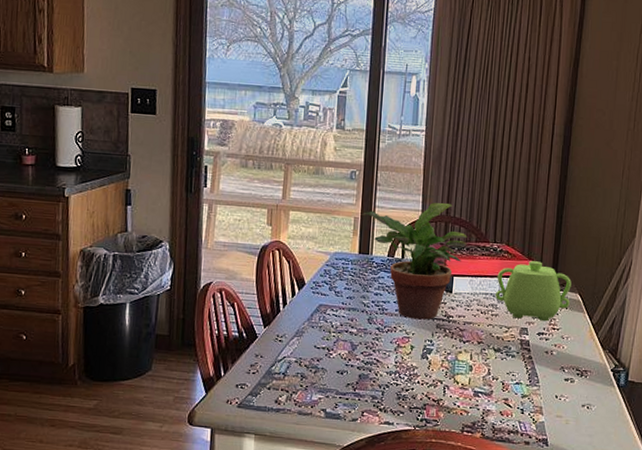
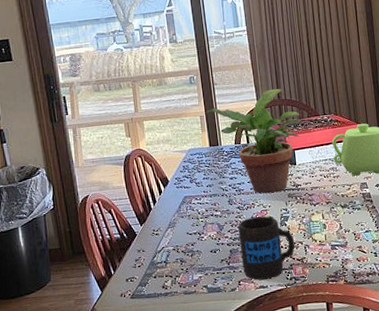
mug: none [370,342,434,416] -> present [237,216,295,280]

